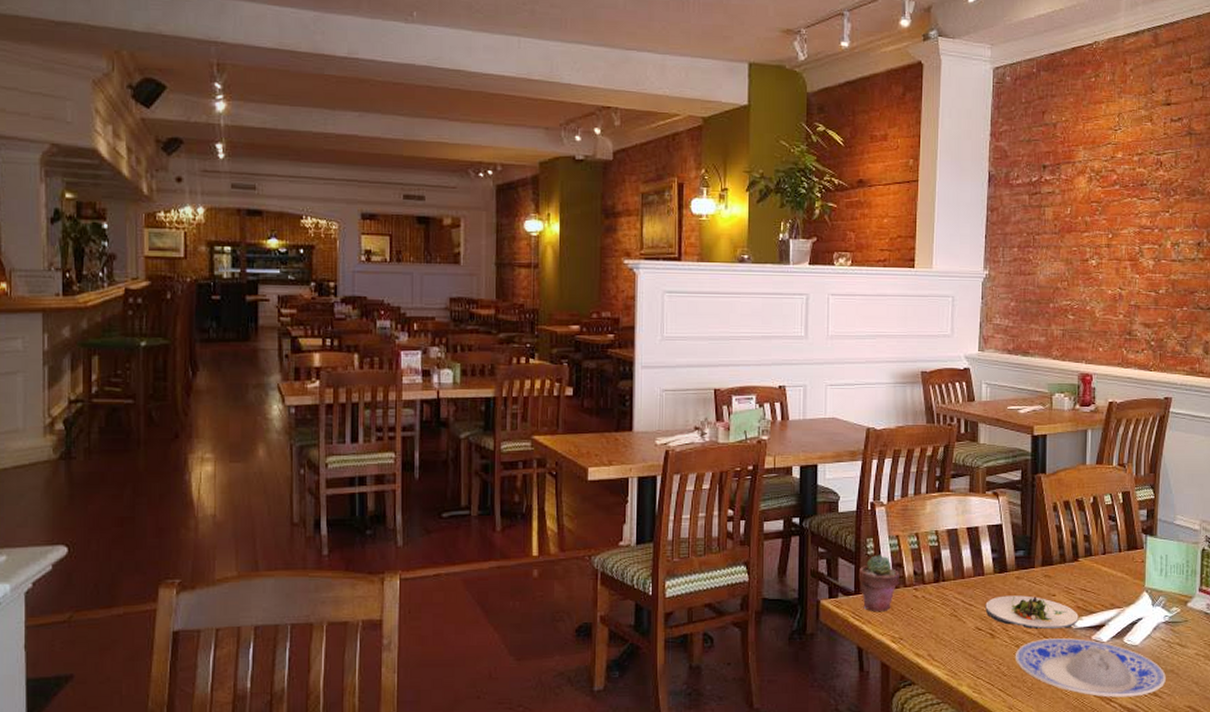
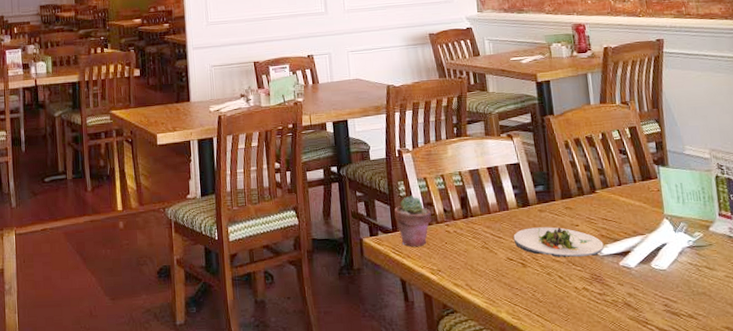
plate: present [1014,638,1166,698] -> none [547,265,699,320]

